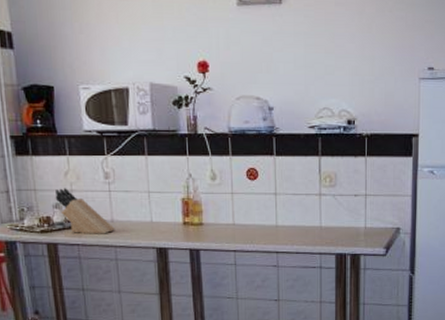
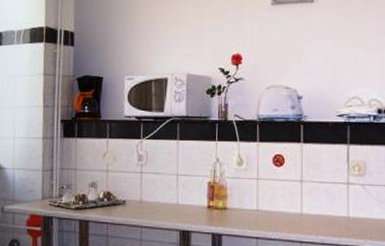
knife block: present [55,188,115,234] -> none [92,168,143,214]

